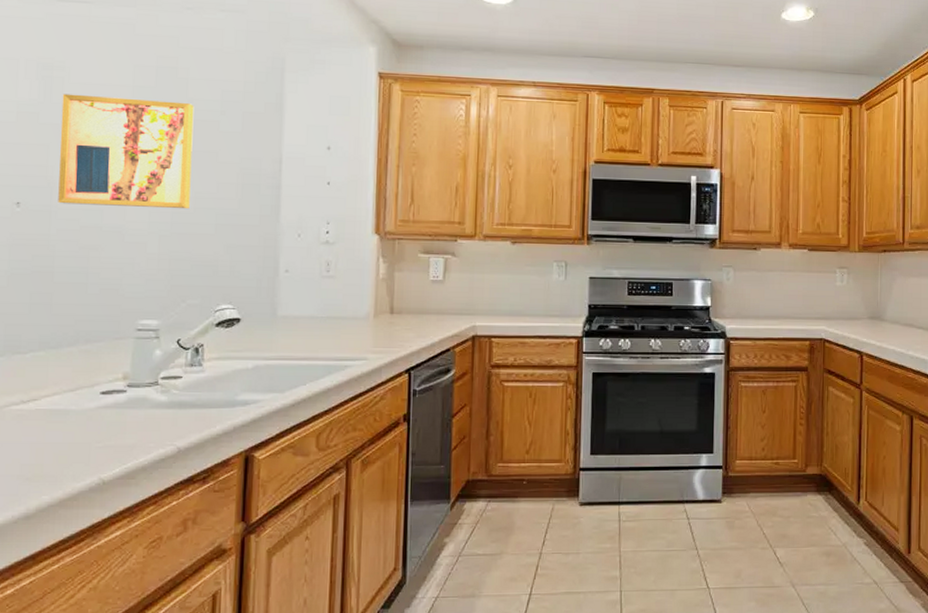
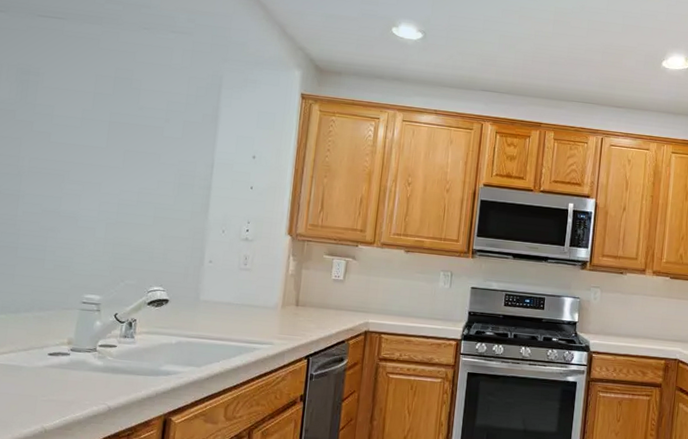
wall art: present [58,93,194,209] -> none [25,95,144,202]

